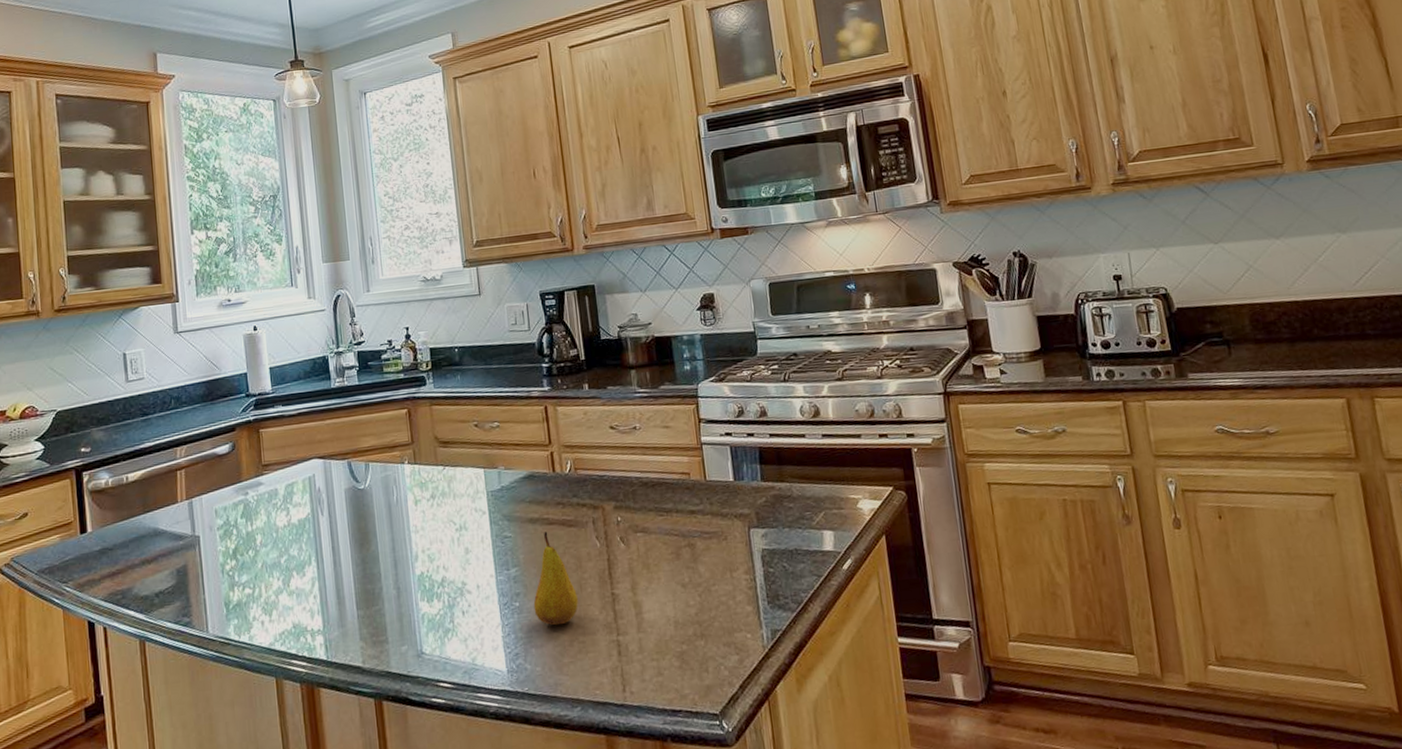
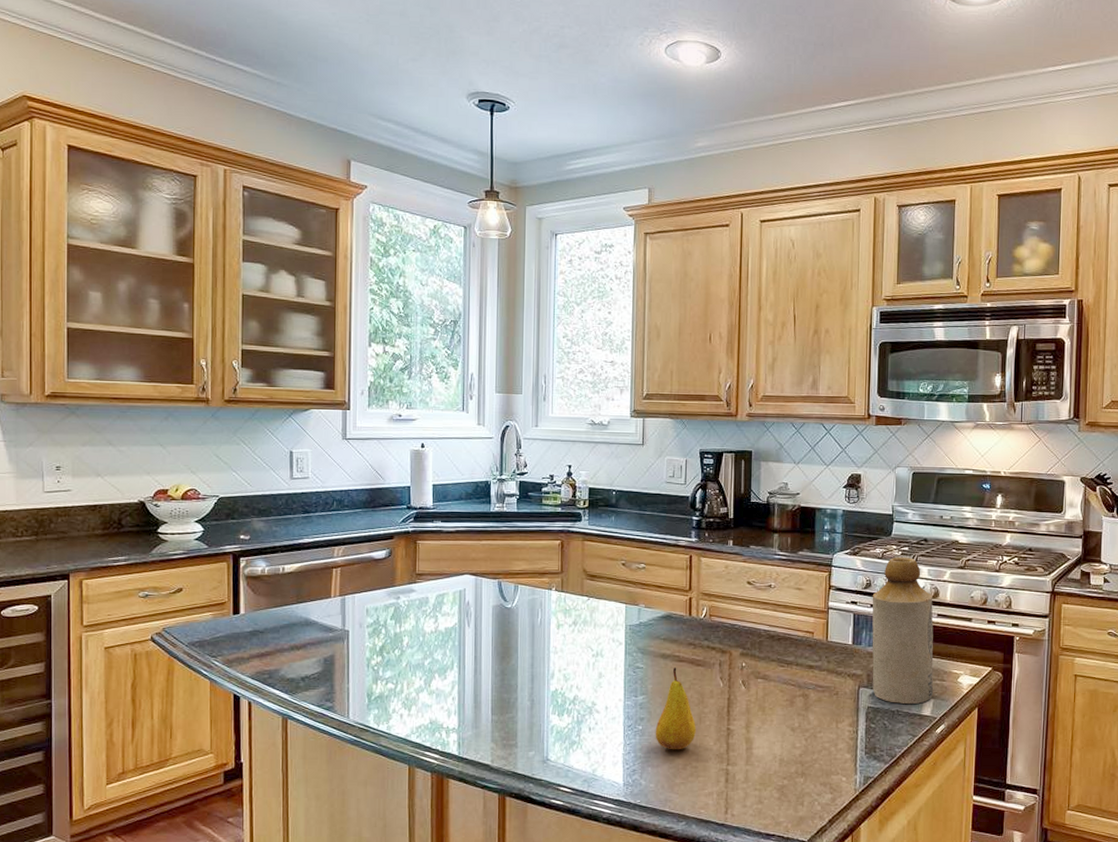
bottle: none [747,376,833,541] -> present [872,557,934,704]

